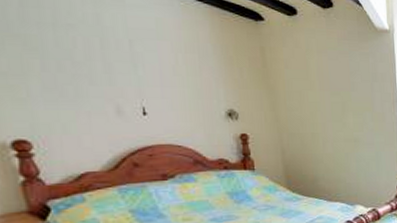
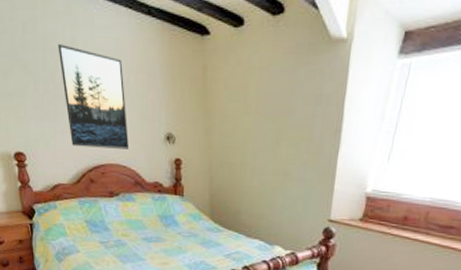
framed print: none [75,19,184,129] -> present [58,43,130,149]

